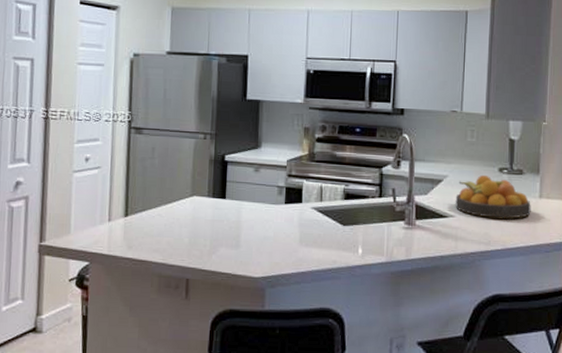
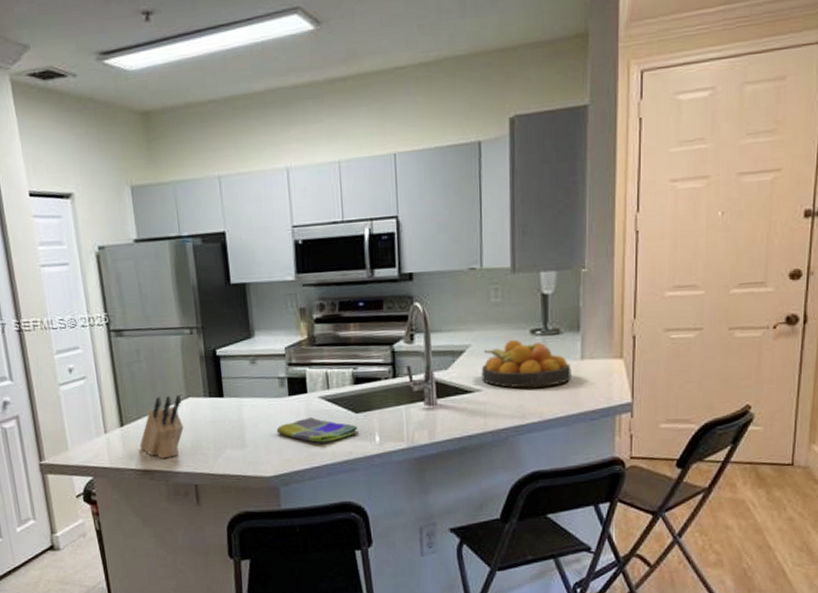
knife block: none [140,192,186,251] -> present [139,394,184,459]
dish towel: none [270,225,345,250] -> present [276,417,360,443]

